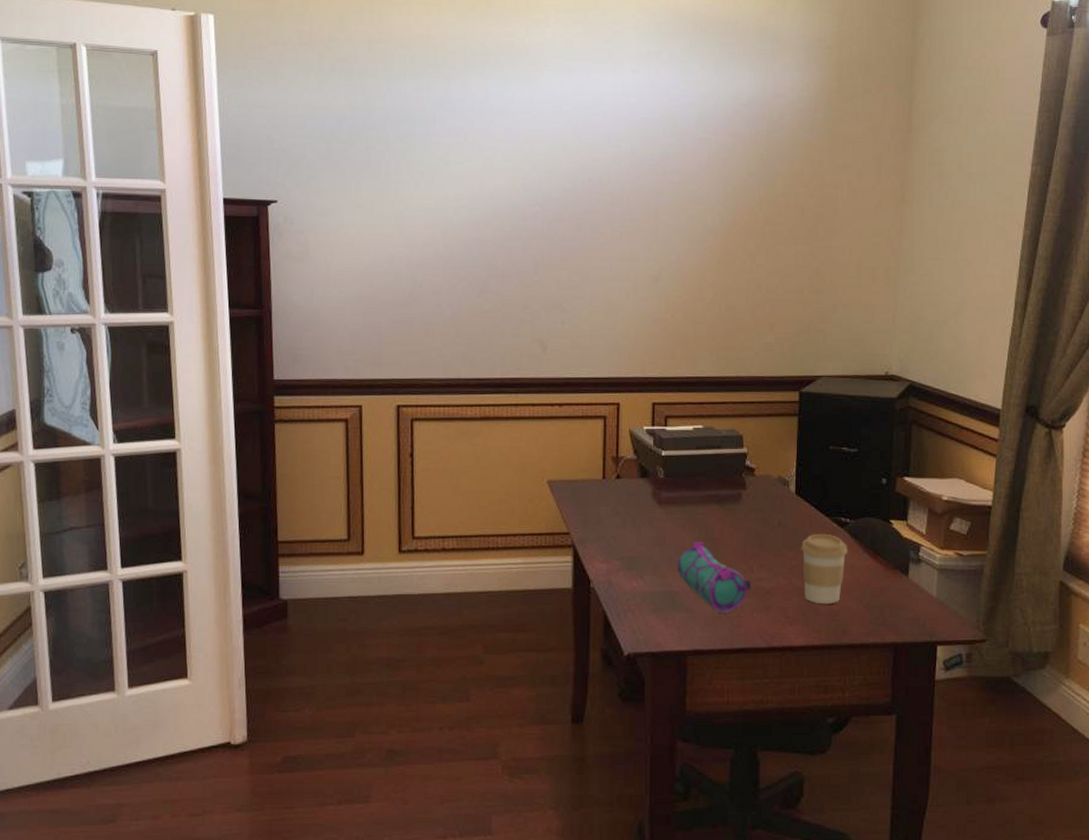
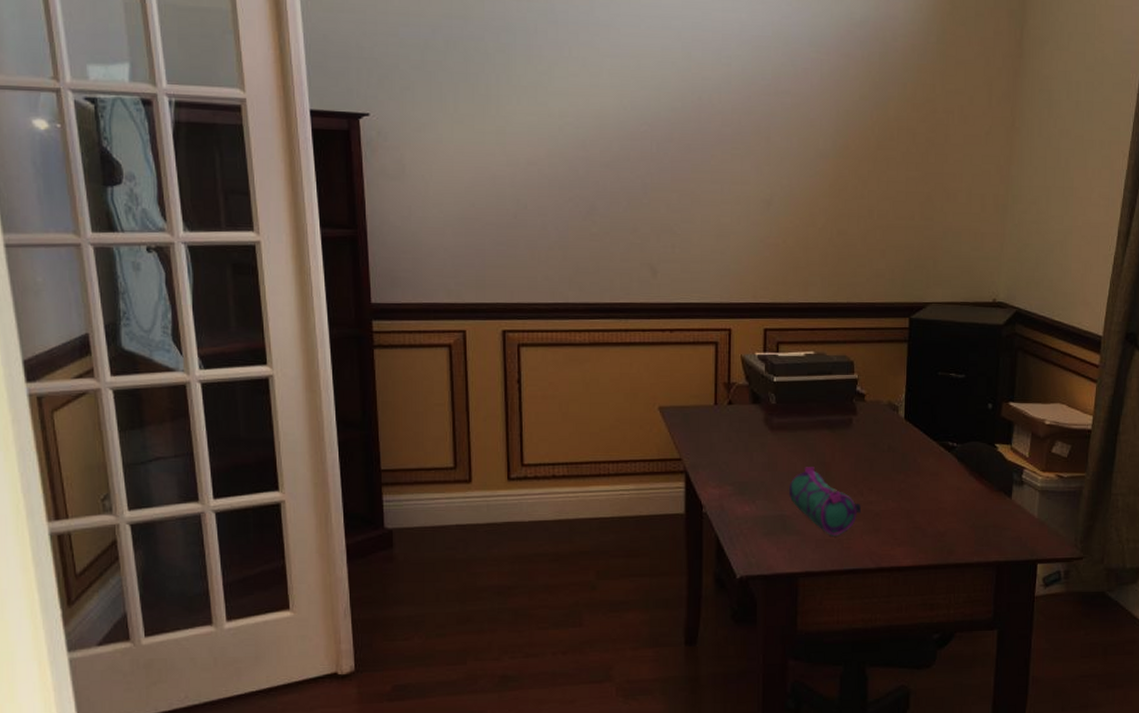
coffee cup: present [801,533,847,604] -> none [909,457,954,526]

